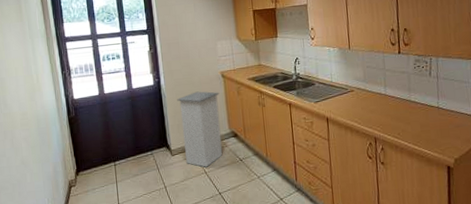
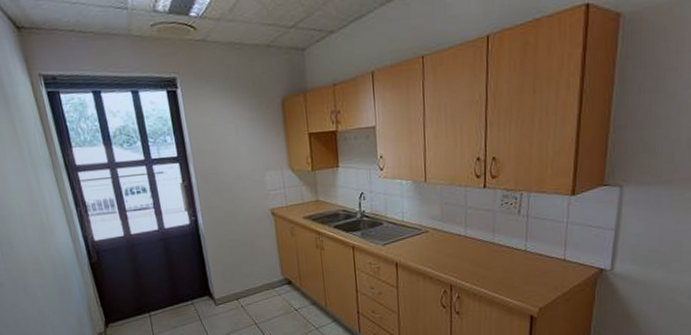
trash can: present [177,91,223,167] -> none [219,231,275,318]

